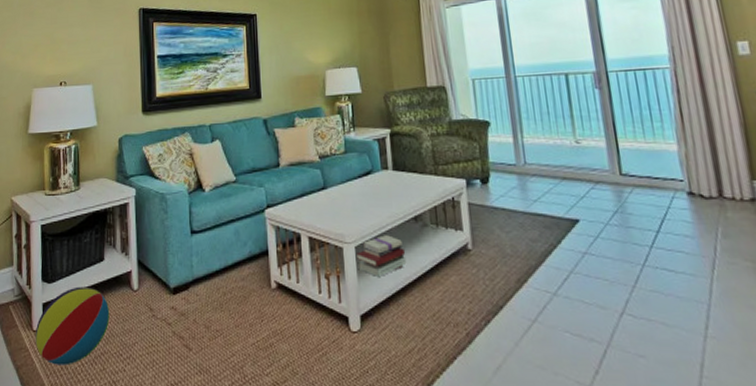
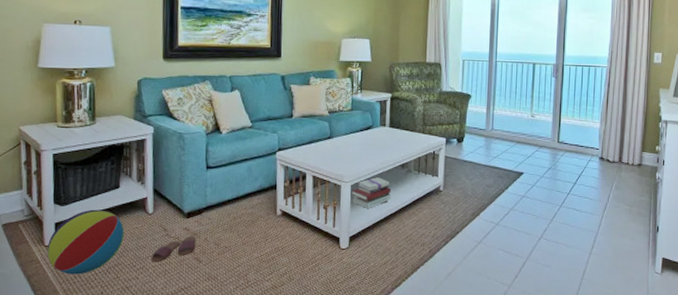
slippers: none [138,316,185,350] -> present [151,235,196,262]

